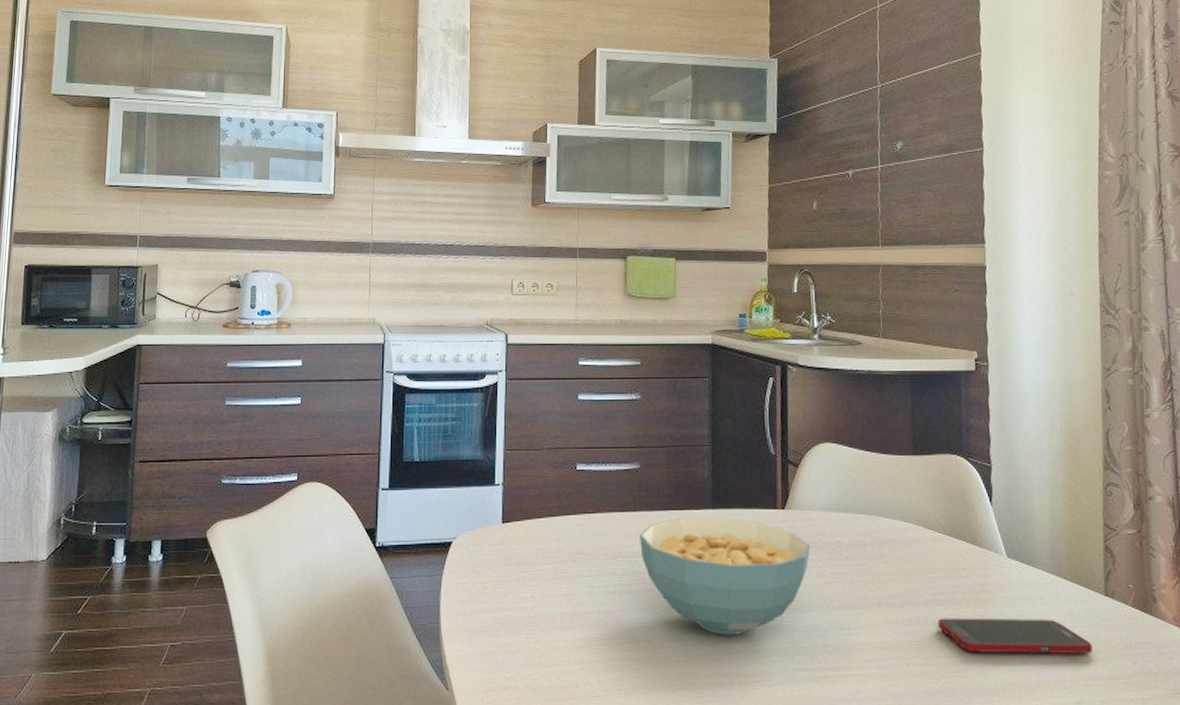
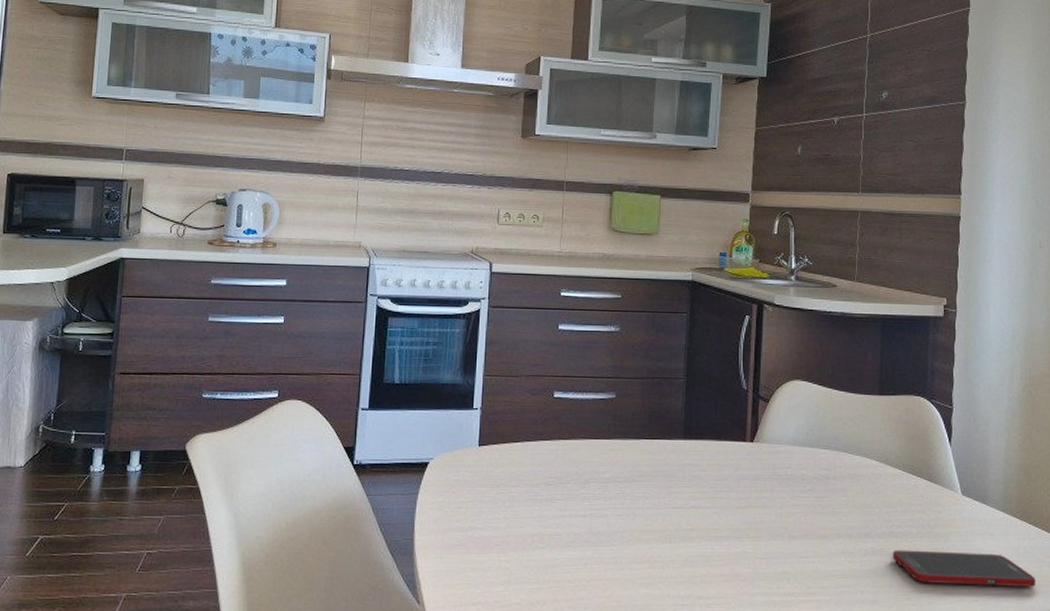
cereal bowl: present [640,517,811,635] -> none [612,447,776,560]

